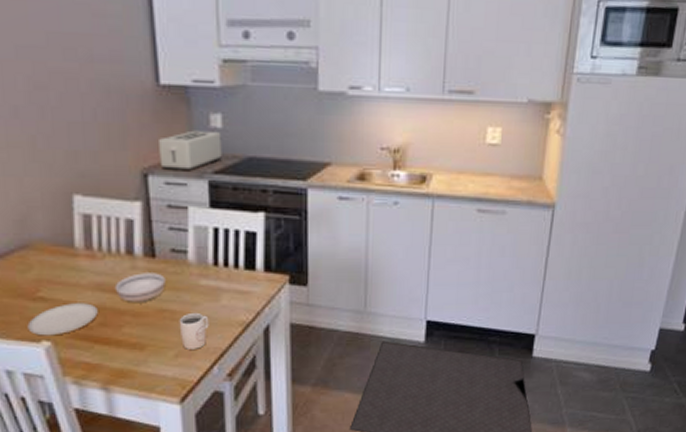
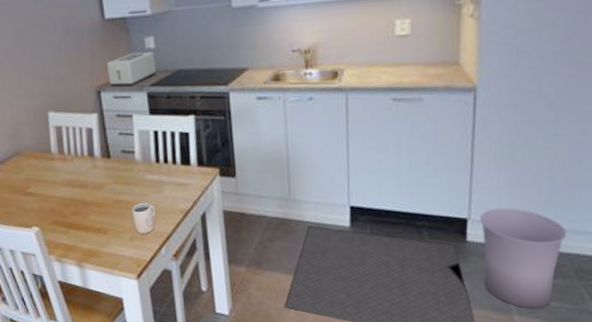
plate: present [27,303,98,336] -> none [22,196,71,223]
bowl: present [114,273,166,302] -> none [81,170,120,195]
waste bin: none [544,324,617,421] -> present [479,207,567,309]

